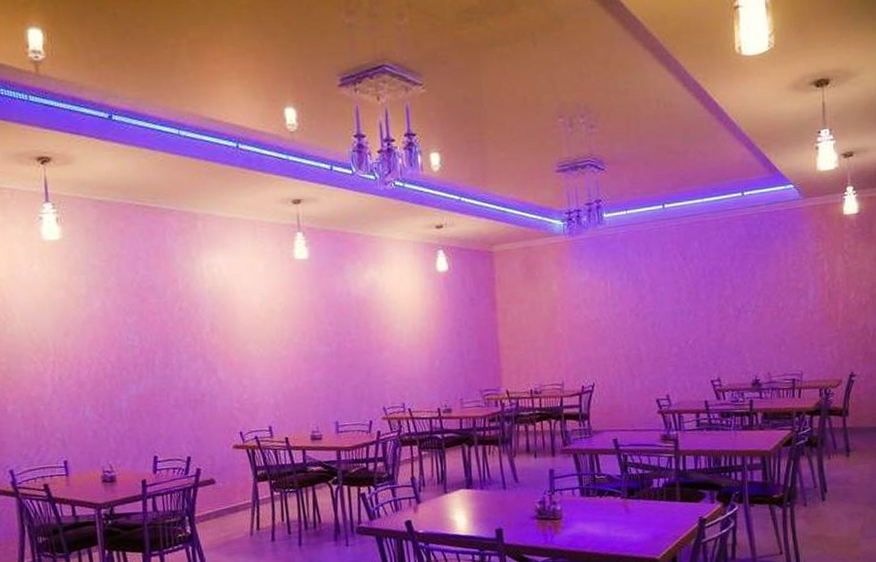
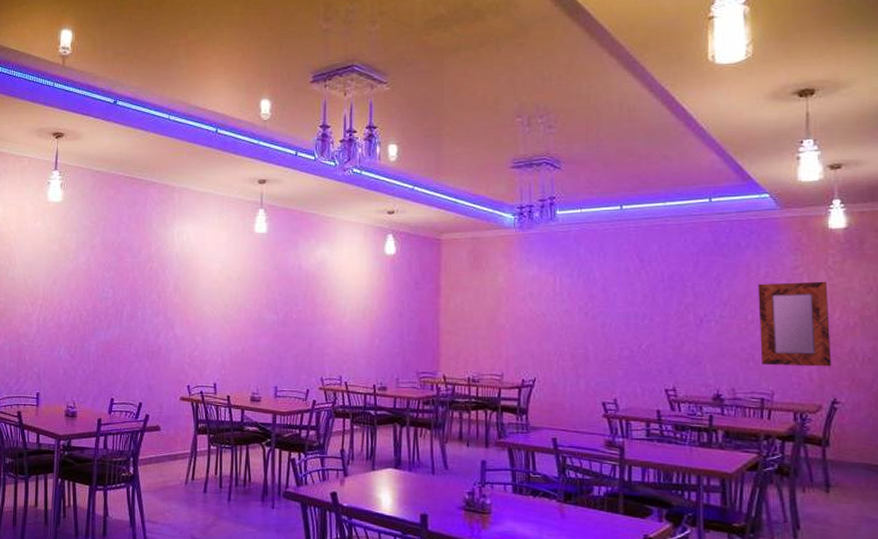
home mirror: none [787,265,849,348] -> present [758,281,832,367]

